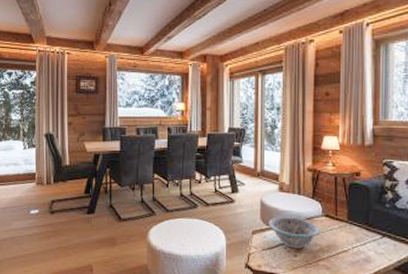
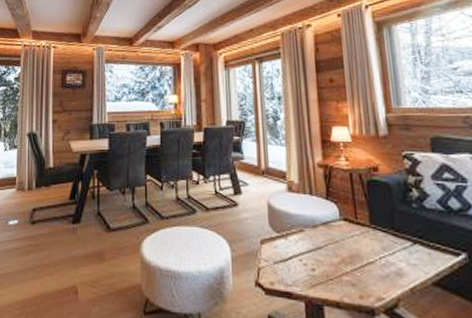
decorative bowl: present [268,217,320,249] -> none [278,222,340,261]

